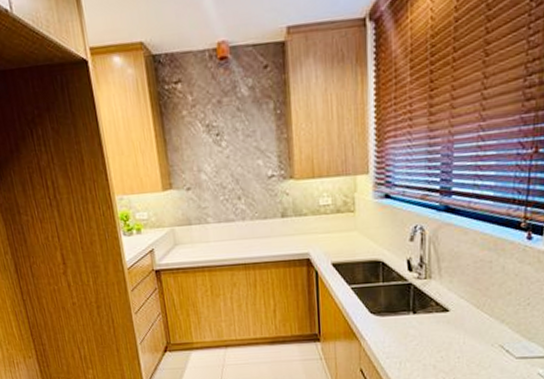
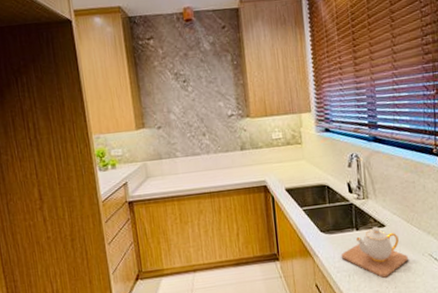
teapot: none [392,311,473,367] -> present [341,226,408,278]

